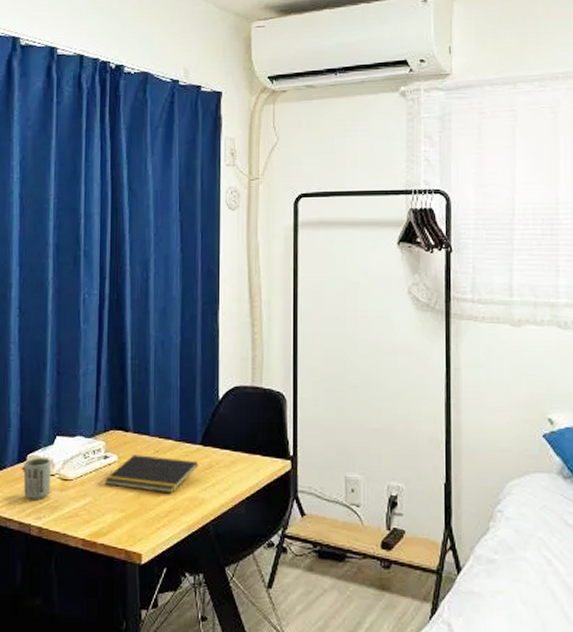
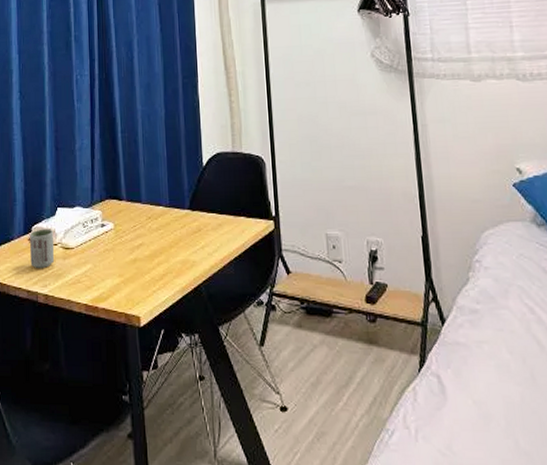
notepad: present [105,455,199,494] -> none [103,222,188,258]

